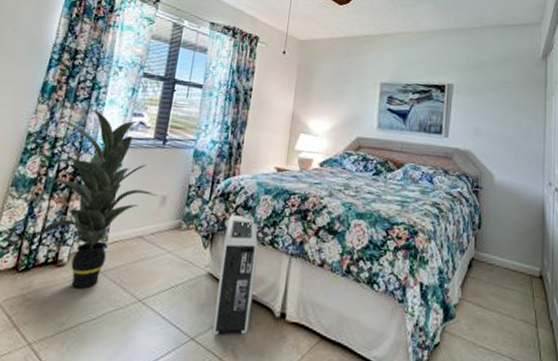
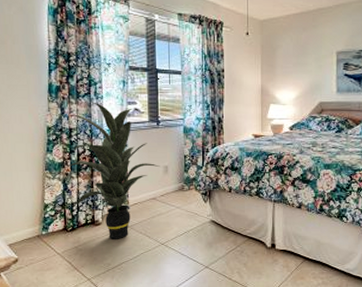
air purifier: present [212,213,258,336] -> none [220,173,248,264]

